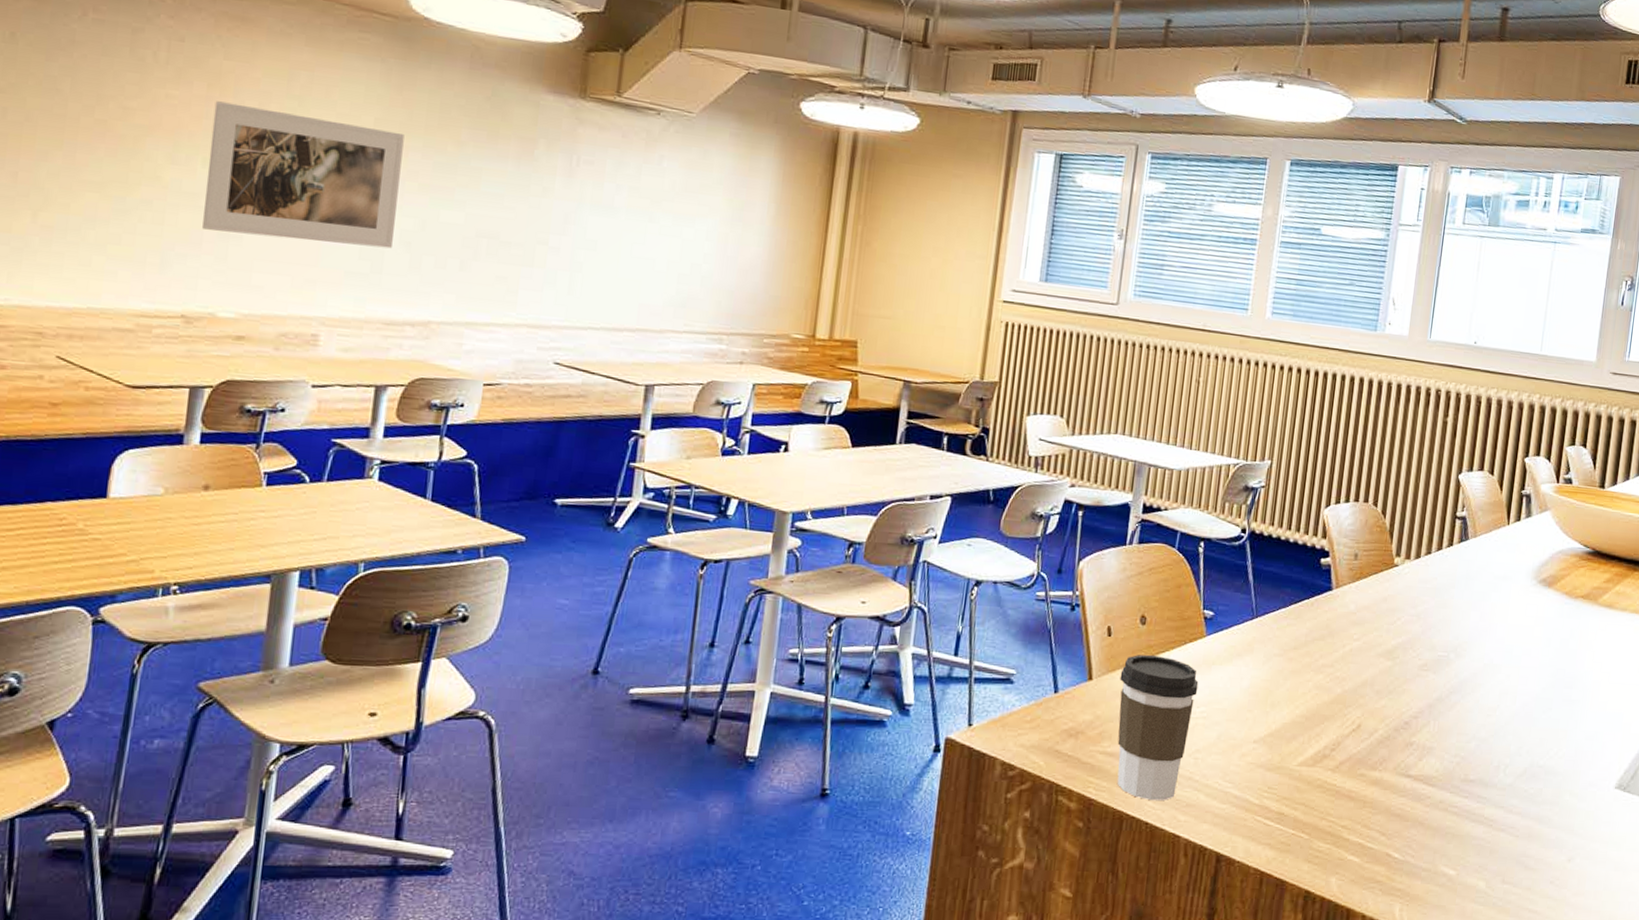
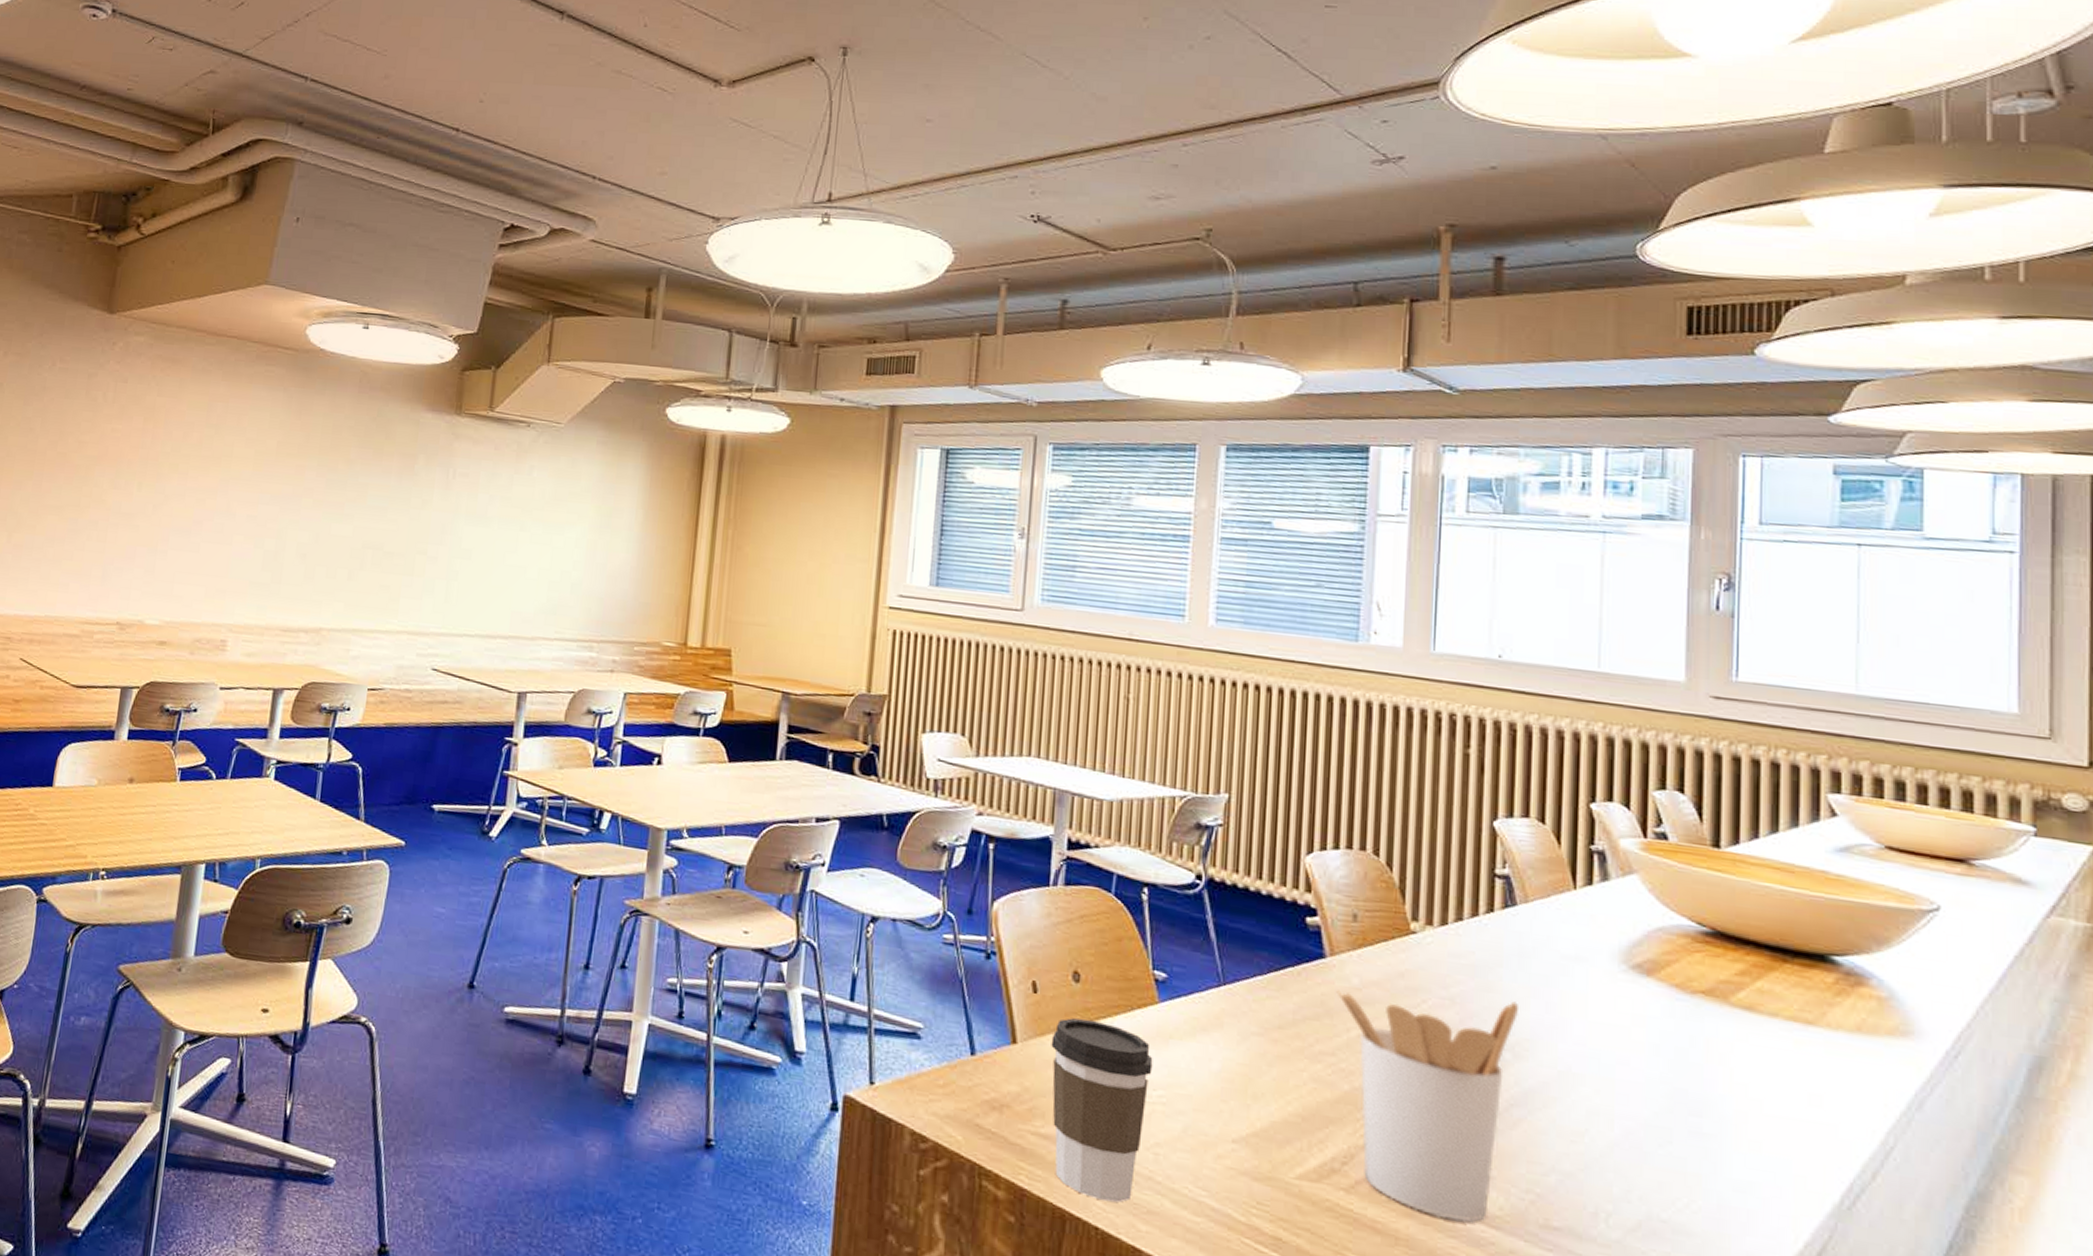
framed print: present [202,101,405,249] -> none [136,432,302,560]
utensil holder: none [1338,614,1463,784] -> present [1336,990,1520,1222]

